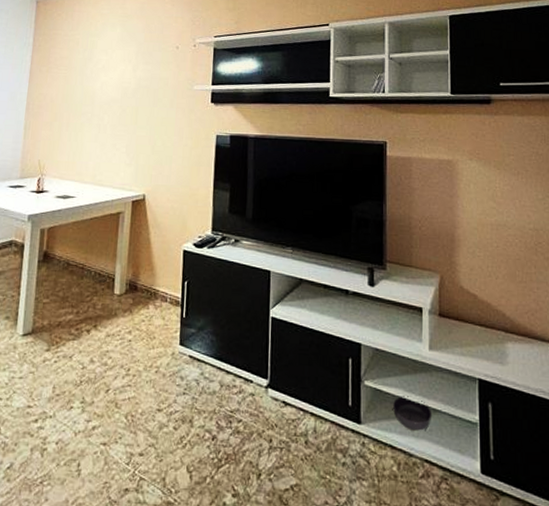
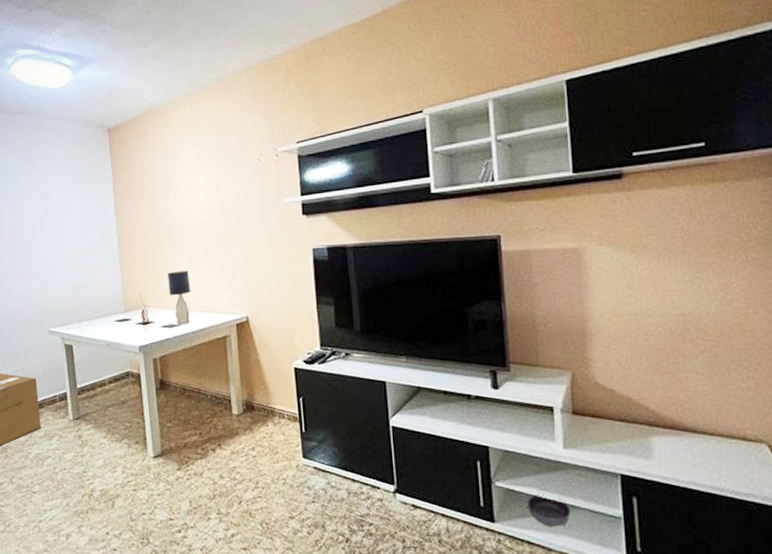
table lamp: none [69,143,93,197] -> present [168,271,191,325]

